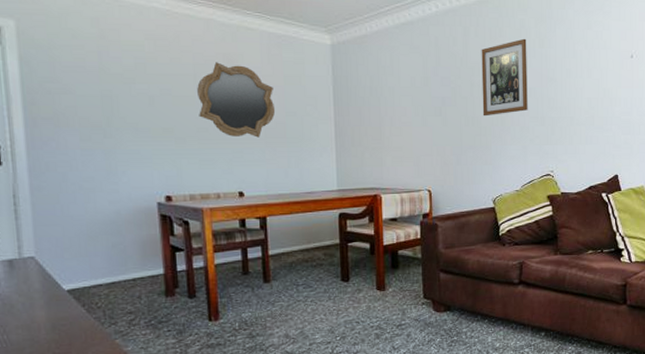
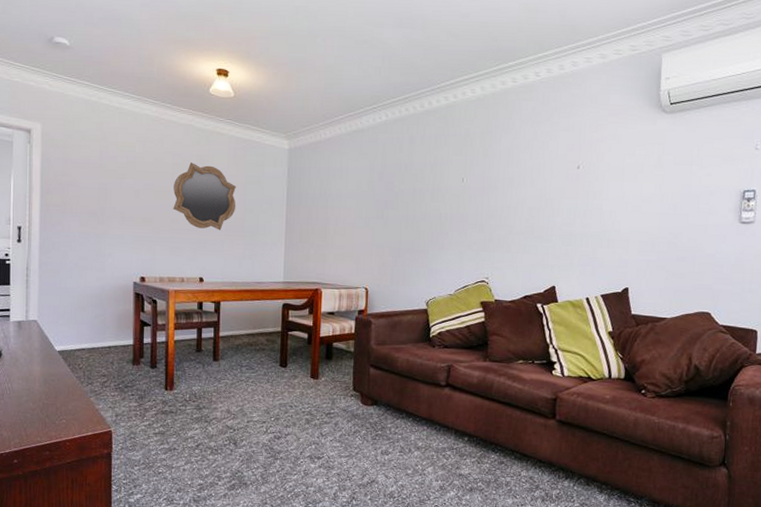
wall art: present [481,38,528,117] -> none [422,147,471,221]

